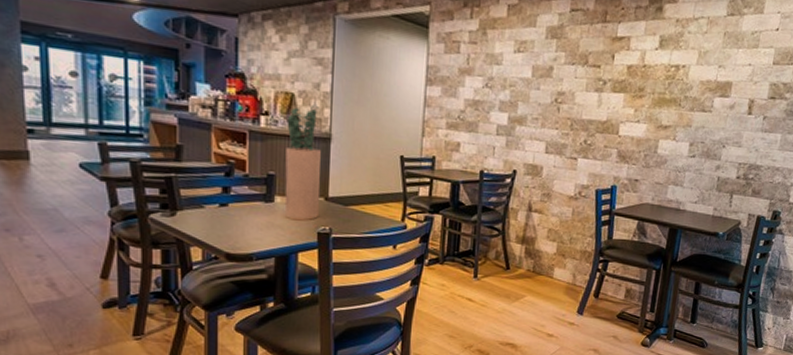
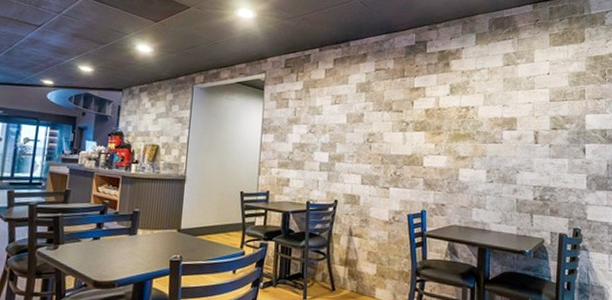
vase: present [284,98,321,221] -> none [145,148,177,251]

